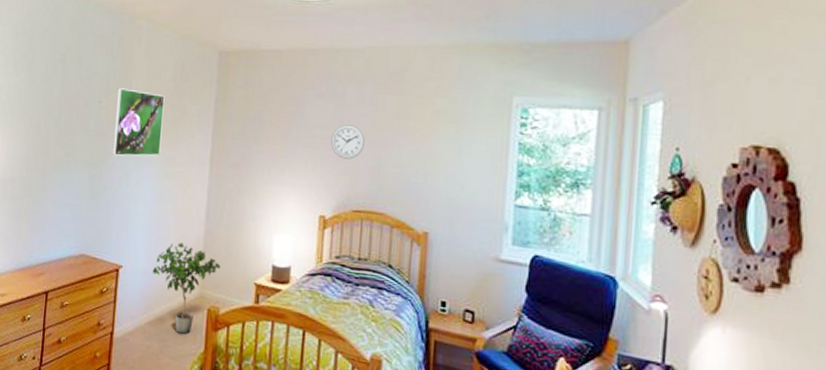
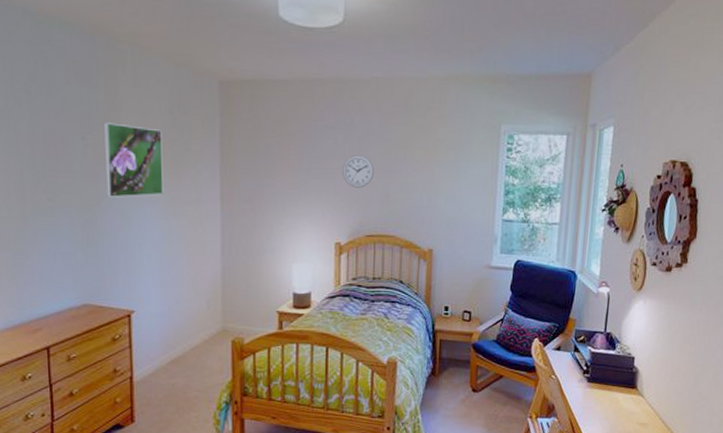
potted plant: present [152,243,221,335] -> none [168,281,242,368]

